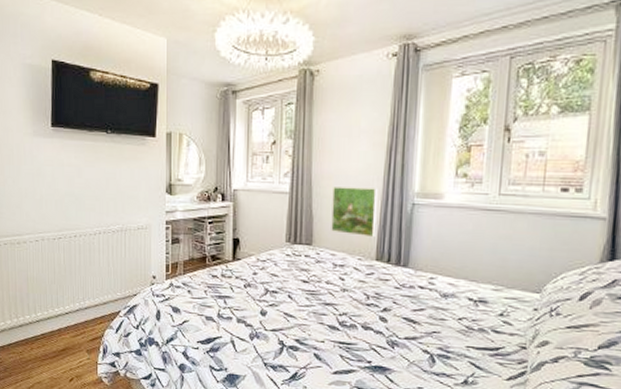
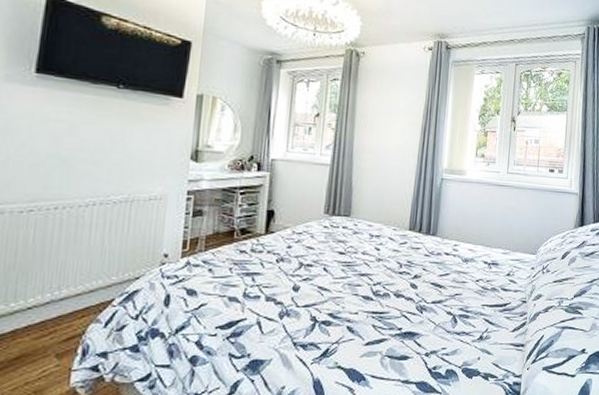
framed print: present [331,187,378,237] -> none [369,161,413,208]

